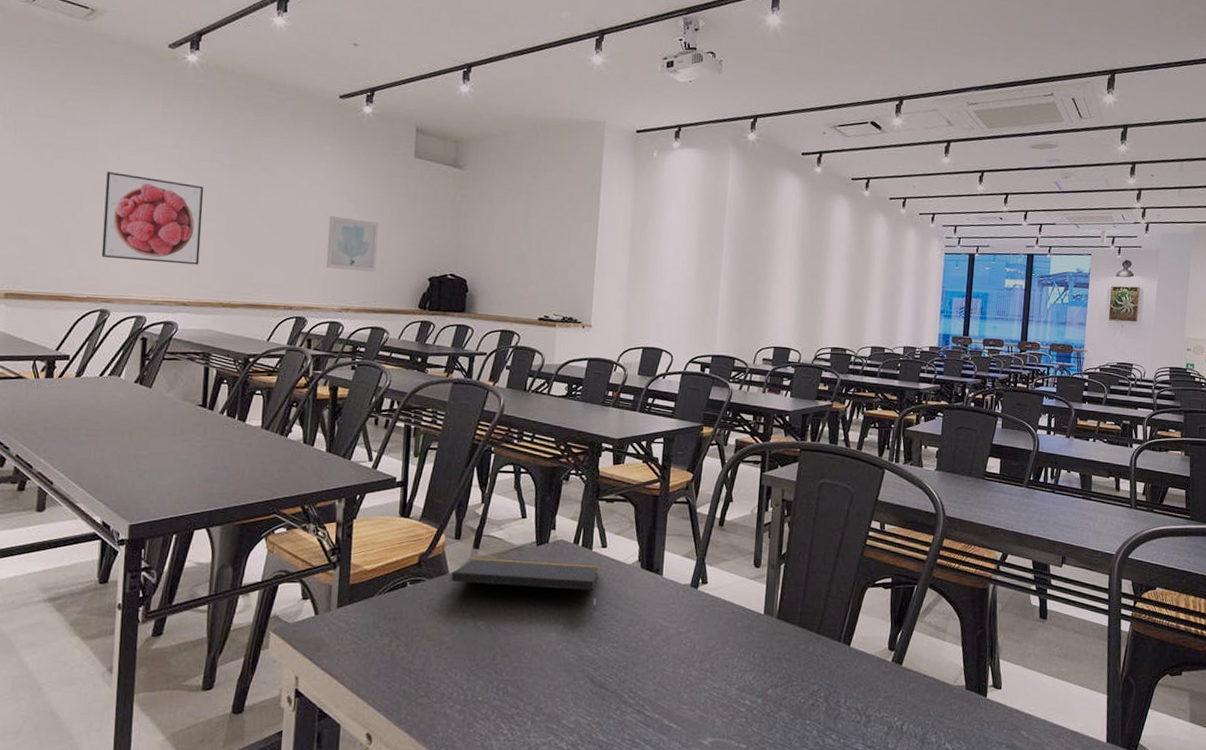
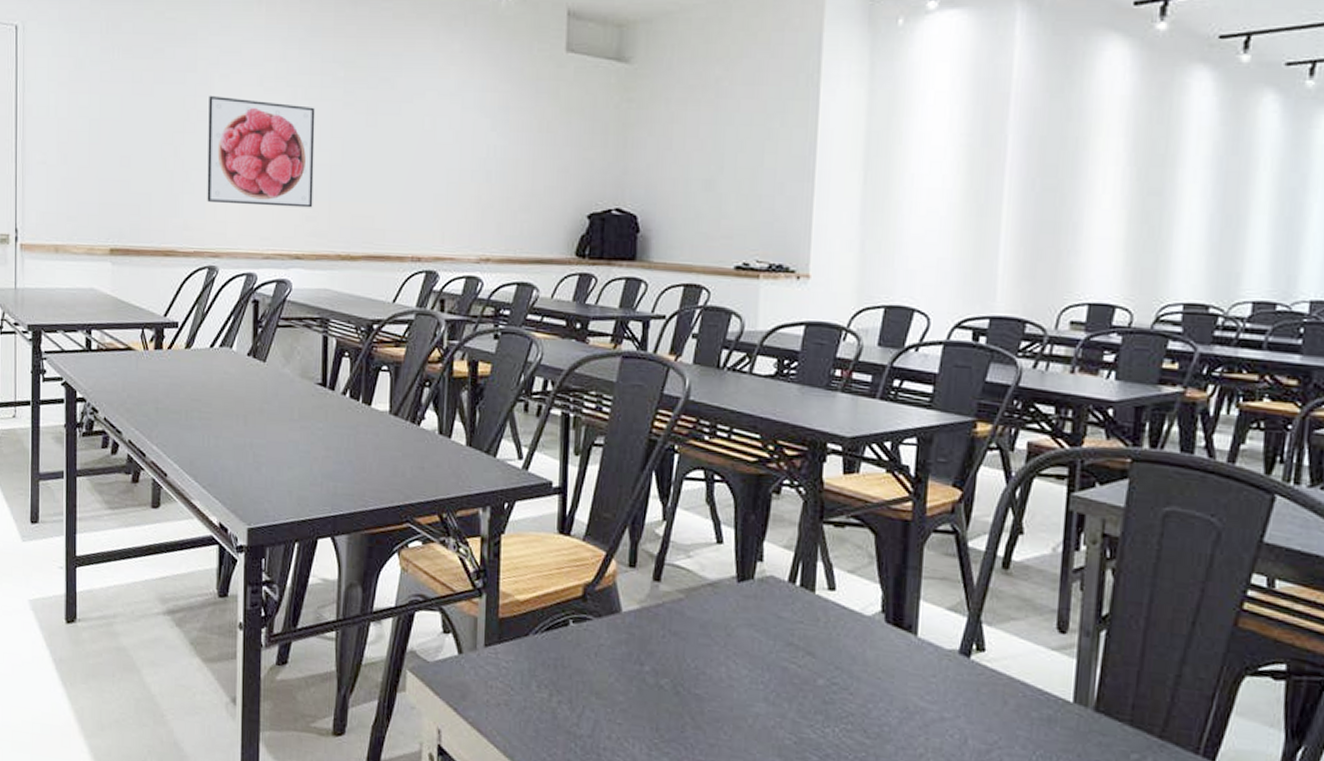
wall art: present [327,216,379,273] -> none [461,137,524,210]
notepad: present [451,556,600,610] -> none [625,592,826,676]

